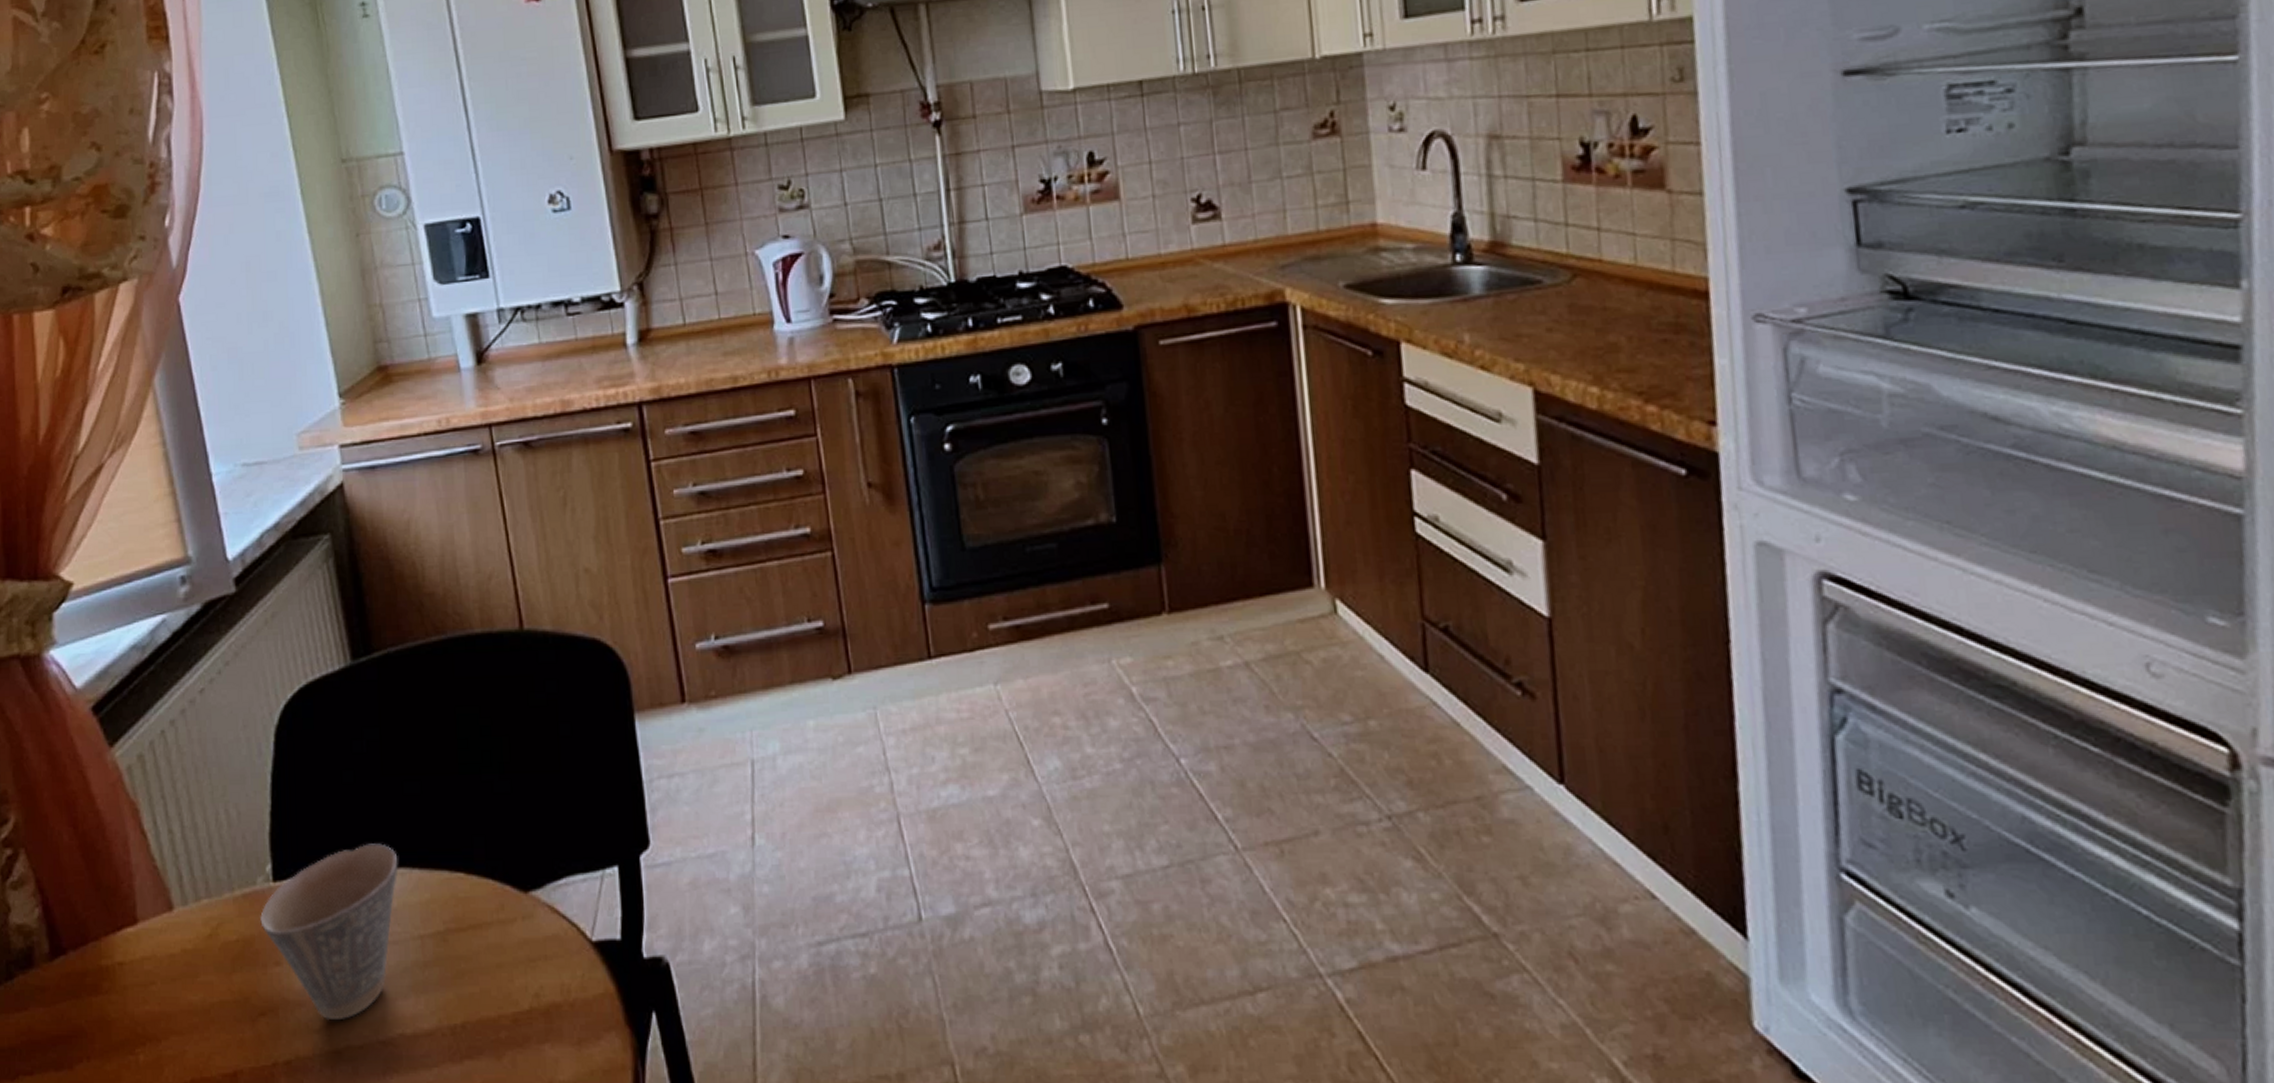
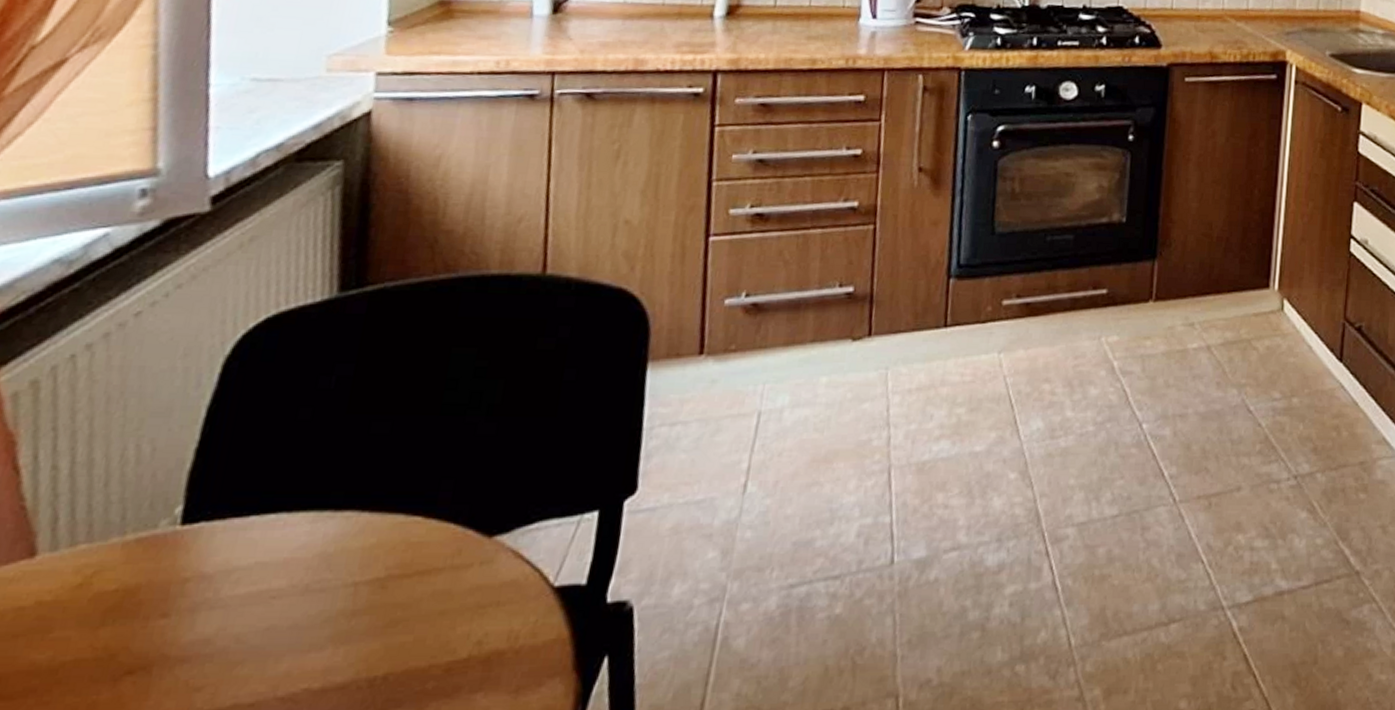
cup: present [260,843,398,1021] -> none [152,485,347,677]

